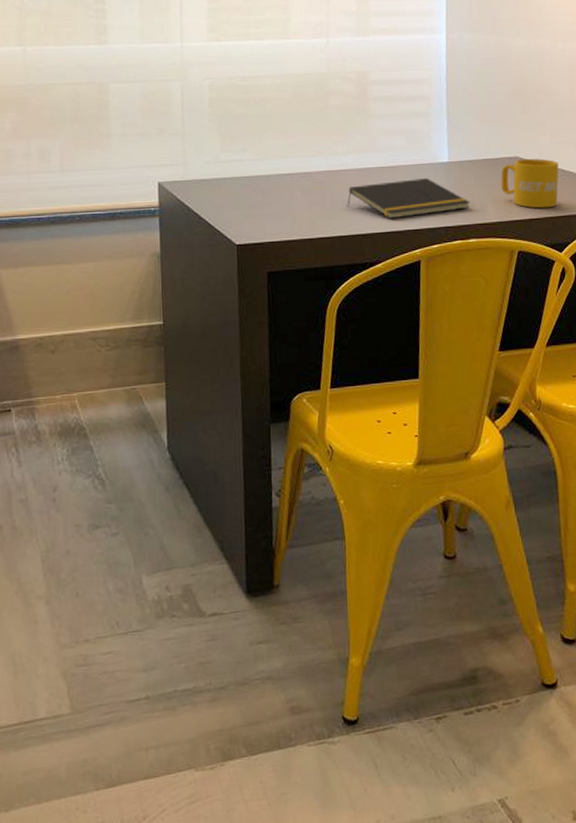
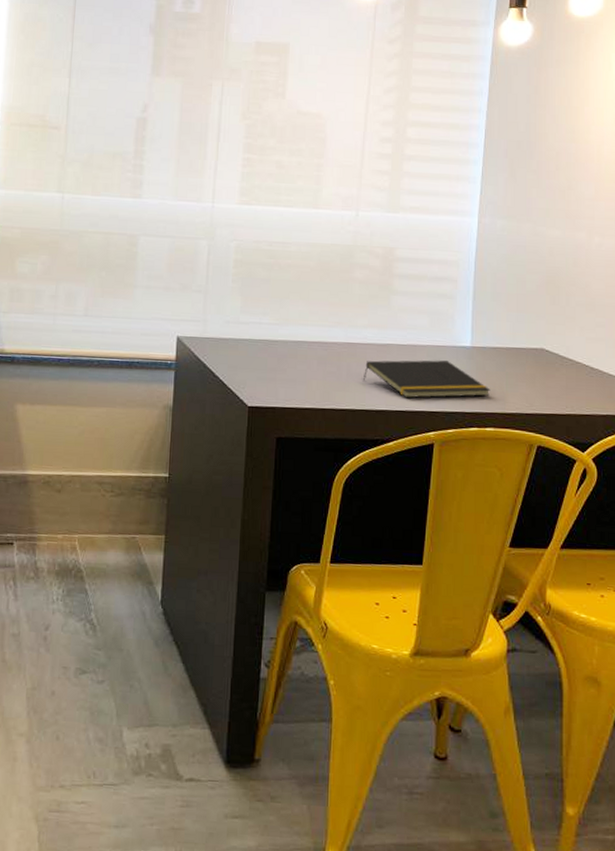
mug: present [501,159,559,209] -> none [524,352,587,405]

